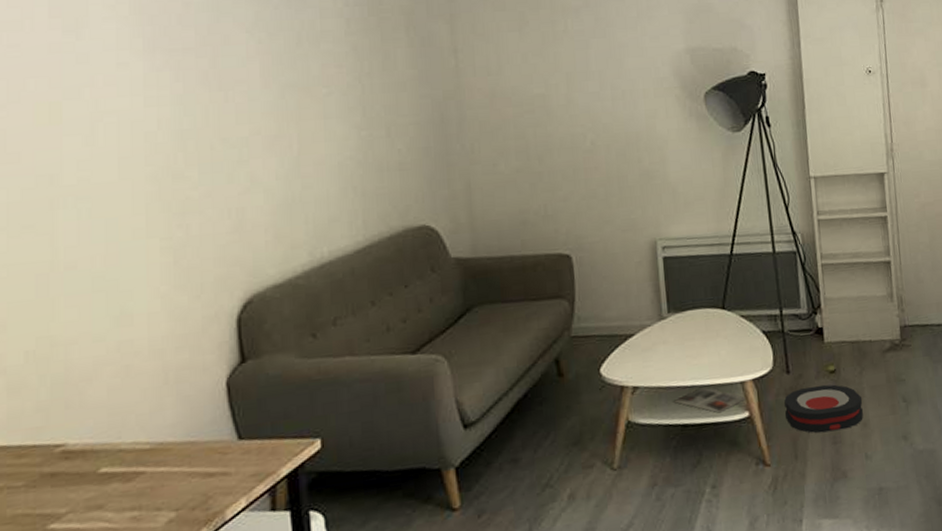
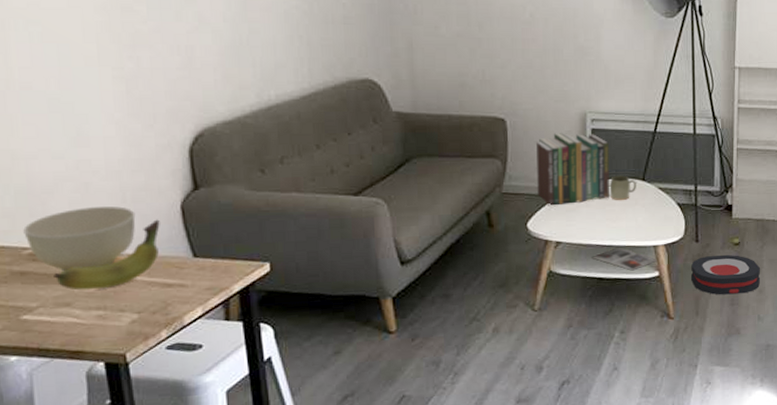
bowl: none [57,388,178,469] -> present [23,206,136,272]
fruit: none [86,399,203,490] -> present [54,219,160,291]
books: none [605,262,688,346] -> present [536,133,609,205]
mug: none [687,305,716,335] -> present [610,175,636,201]

